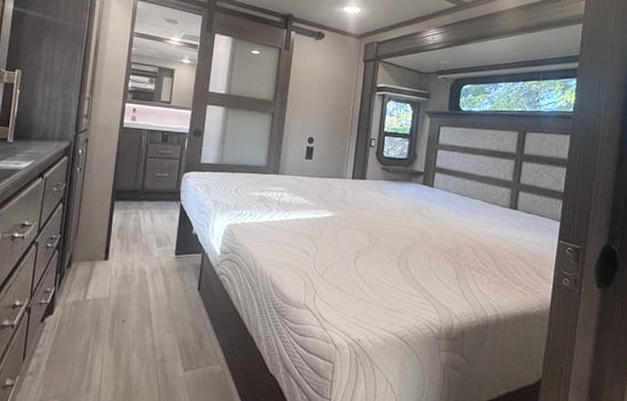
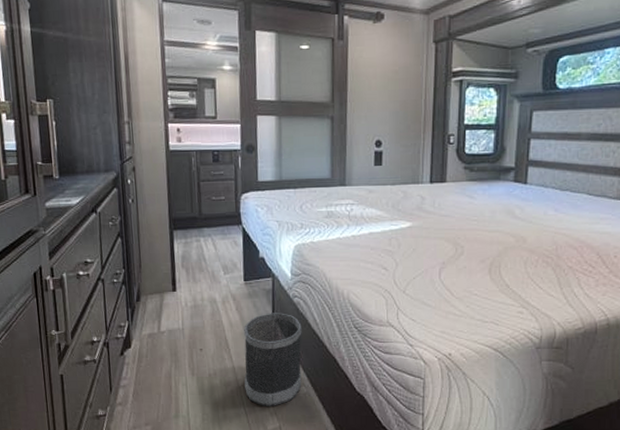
wastebasket: none [161,288,225,384] -> present [244,313,302,406]

